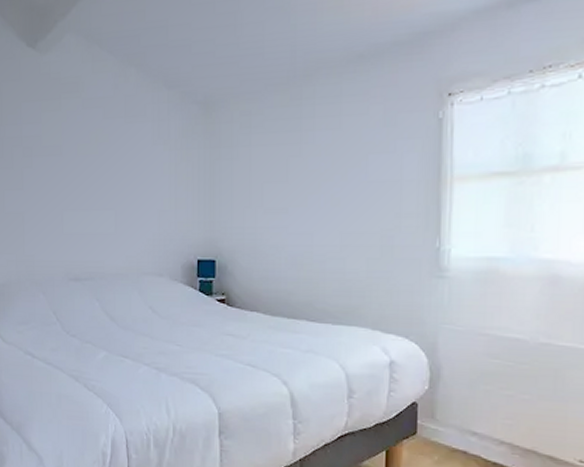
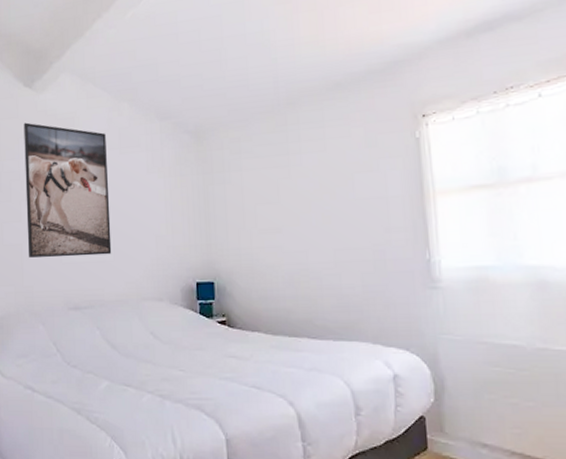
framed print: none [26,85,113,228] -> present [23,122,112,258]

